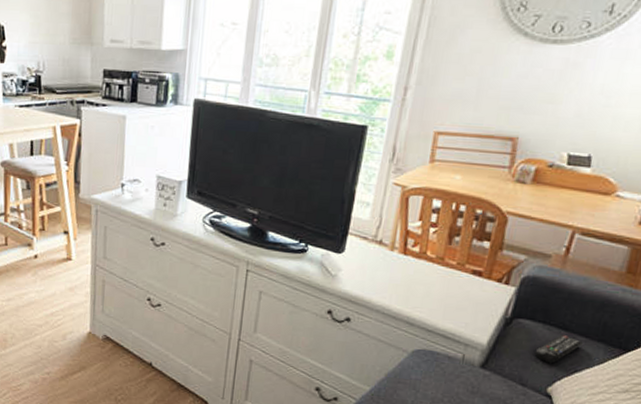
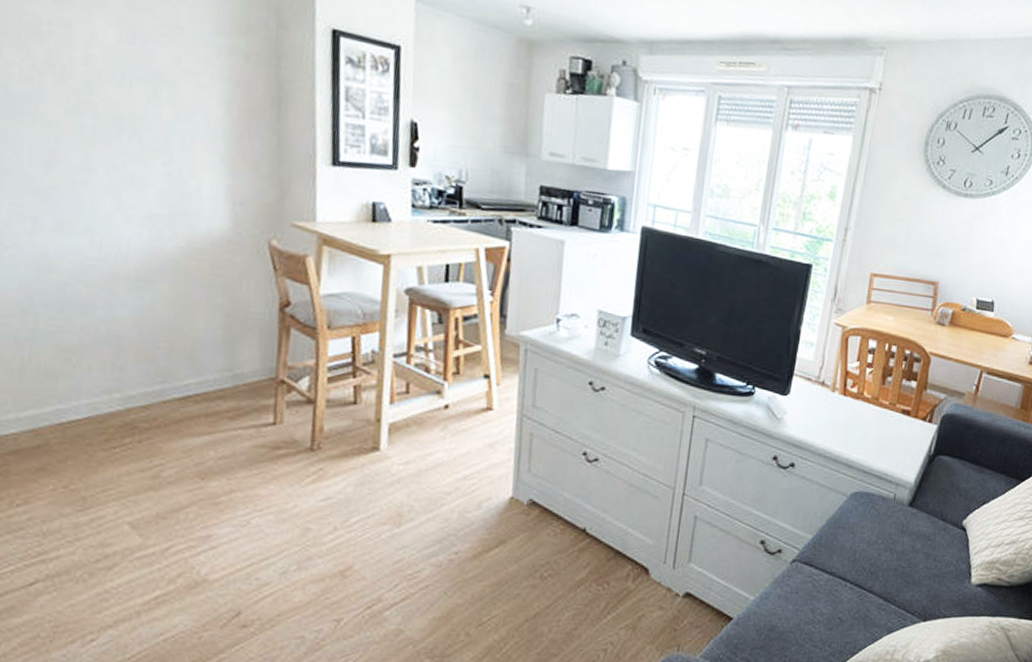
remote control: present [534,334,583,364] -> none [952,468,989,497]

